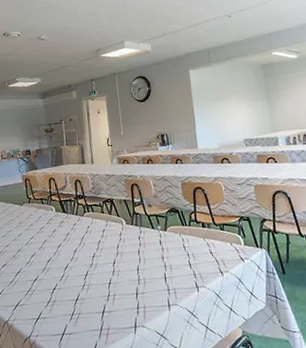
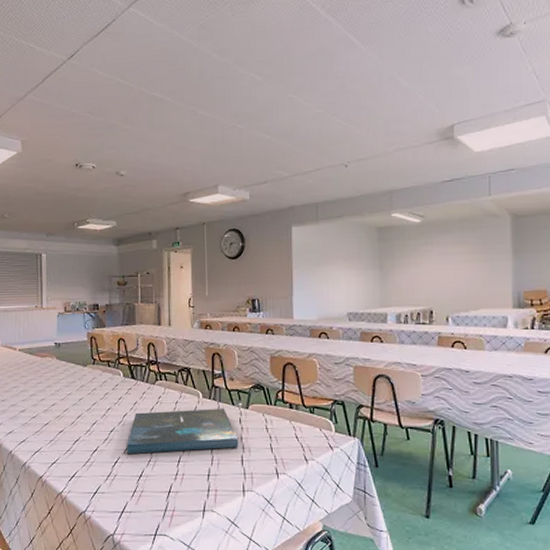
board game: none [63,232,161,281] -> present [127,409,239,455]

